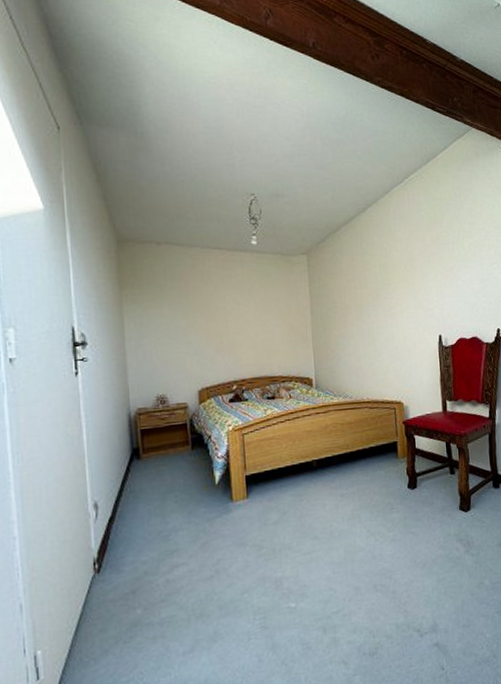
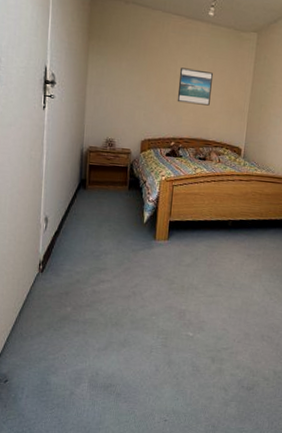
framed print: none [229,302,269,341] -> present [177,67,213,106]

